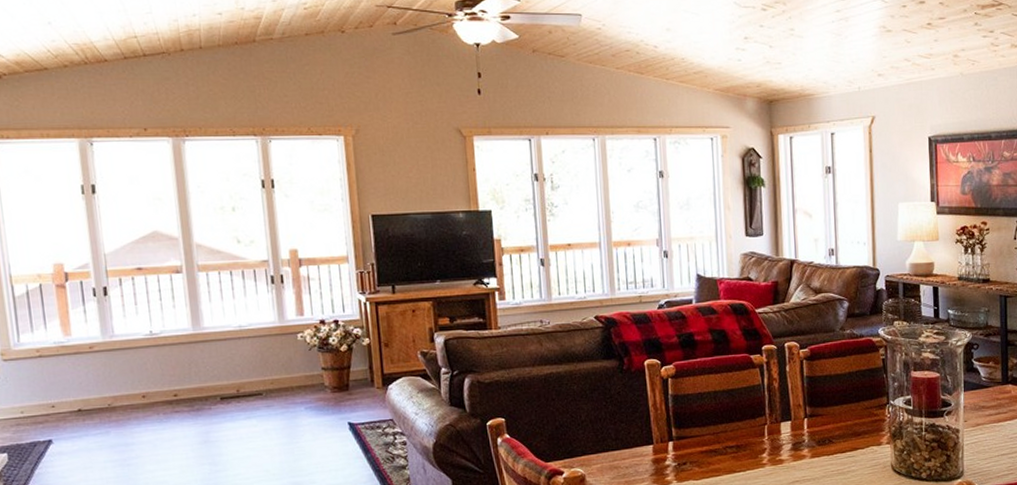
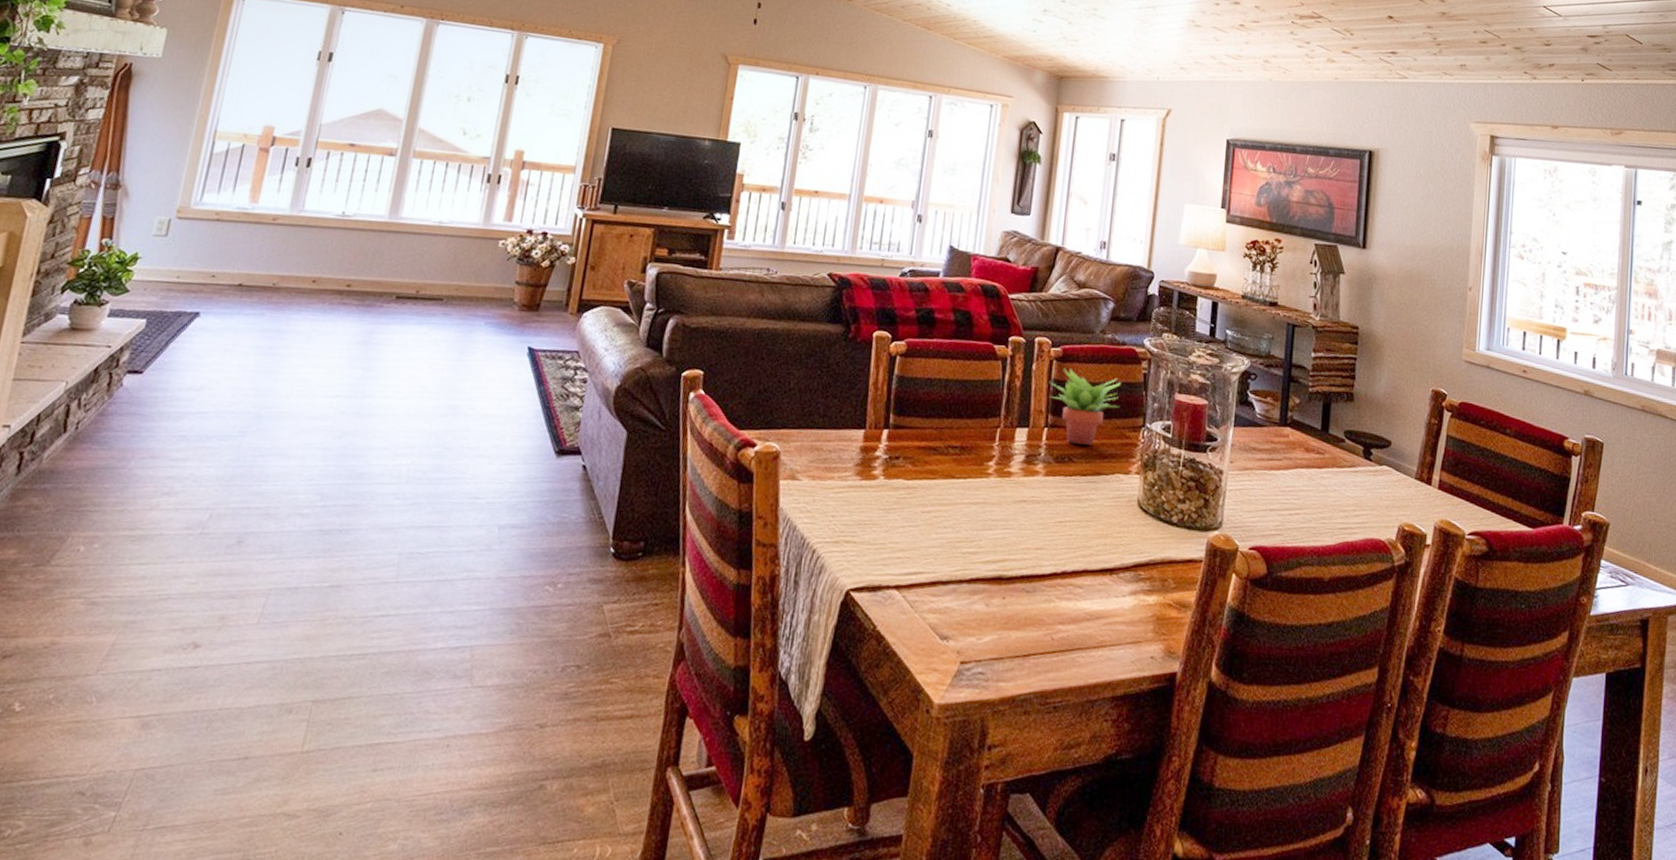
succulent plant: none [802,365,865,428] -> present [1049,368,1121,445]

